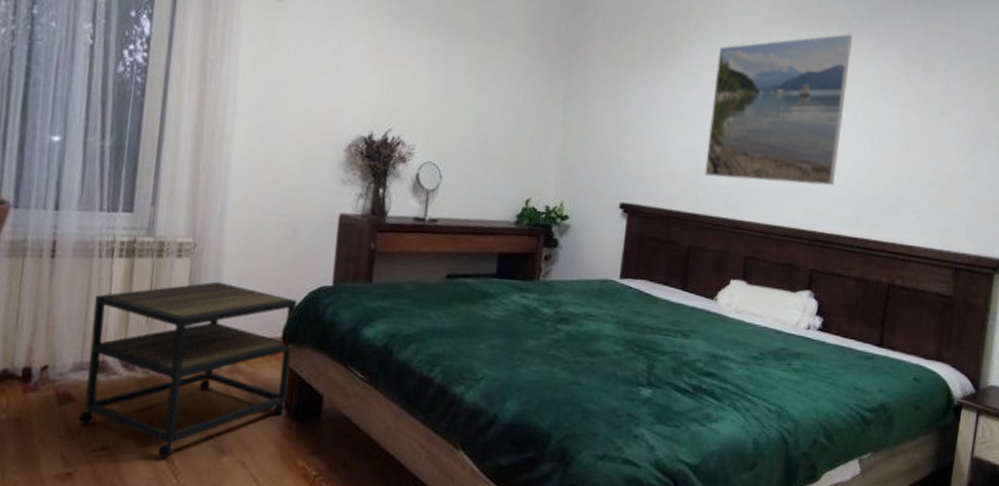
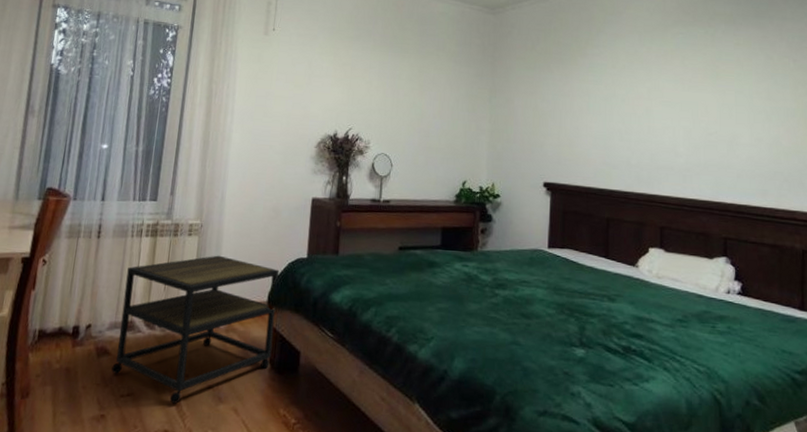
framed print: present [704,34,852,186] -> none [616,29,740,162]

